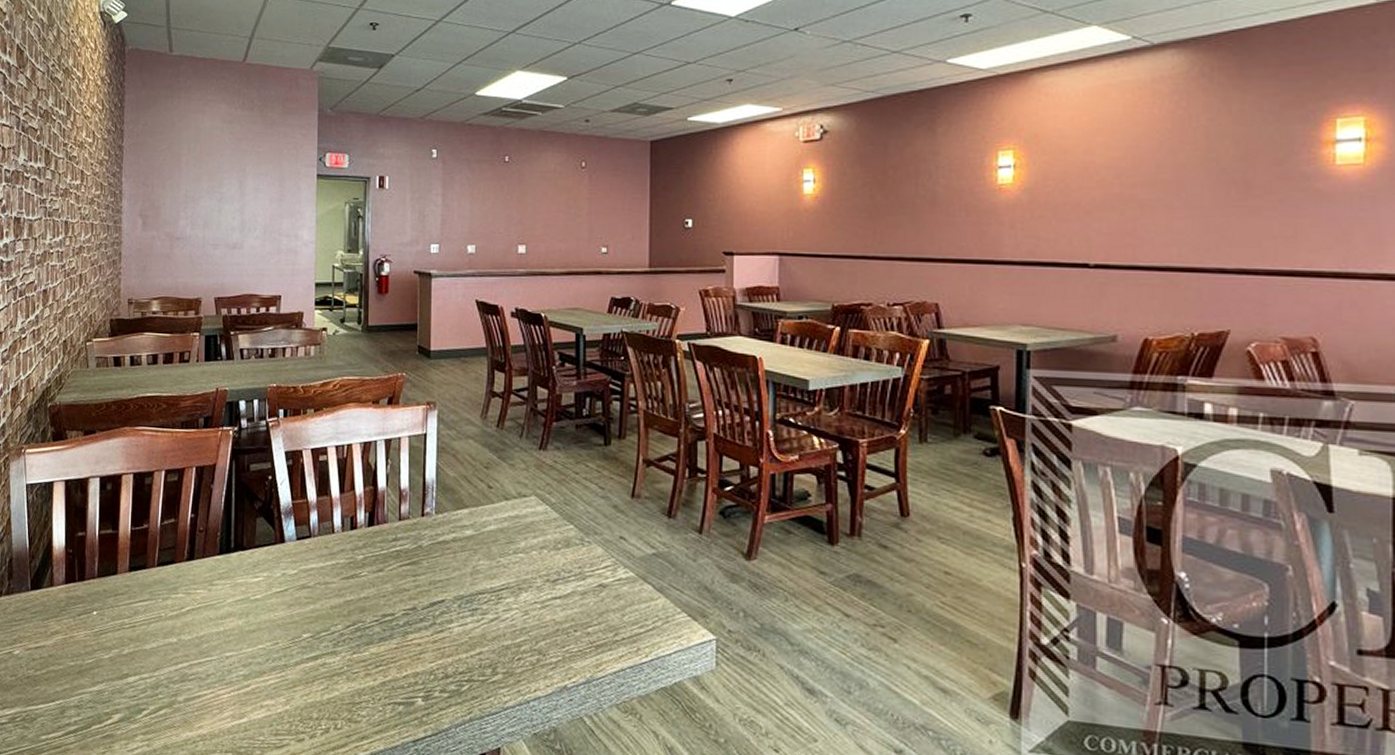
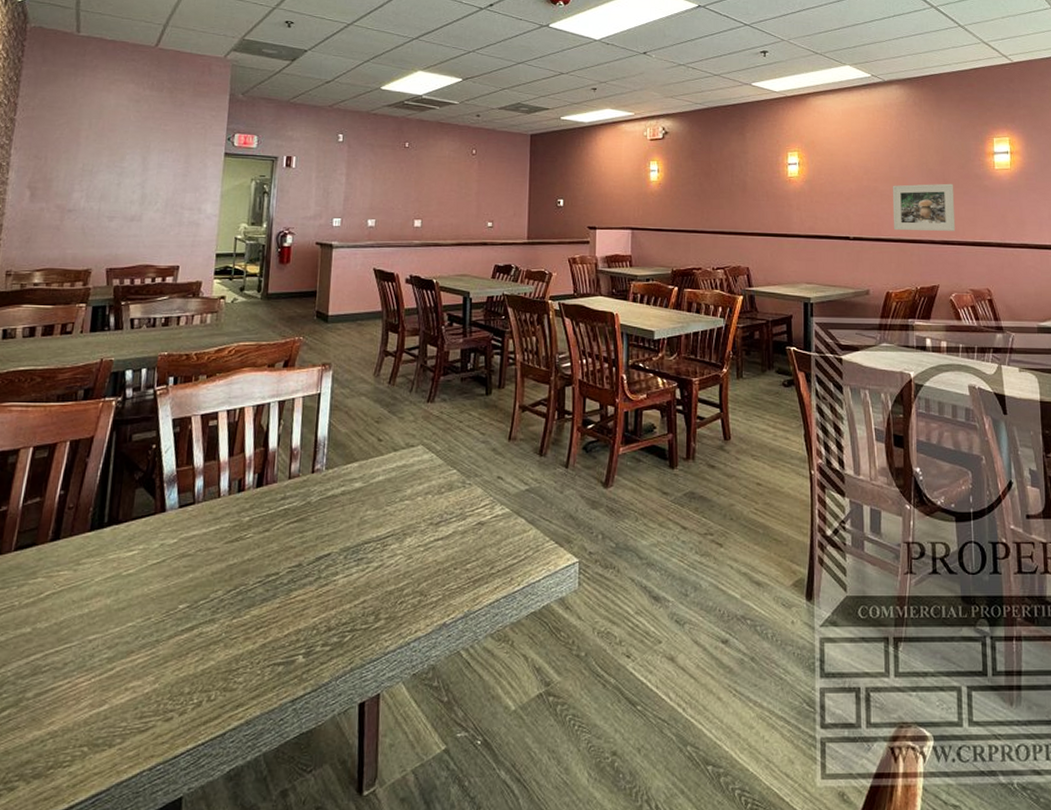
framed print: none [1158,187,1263,256] -> present [892,183,956,231]

